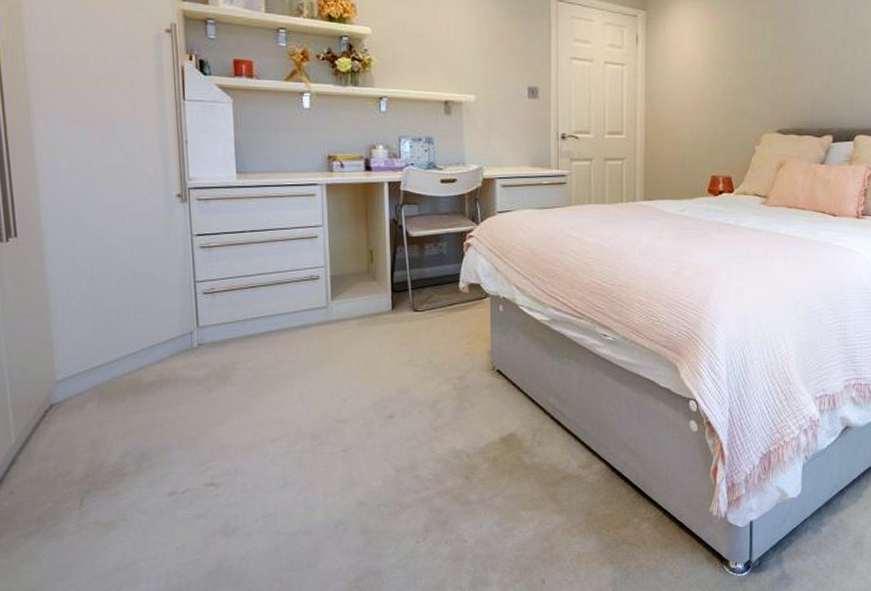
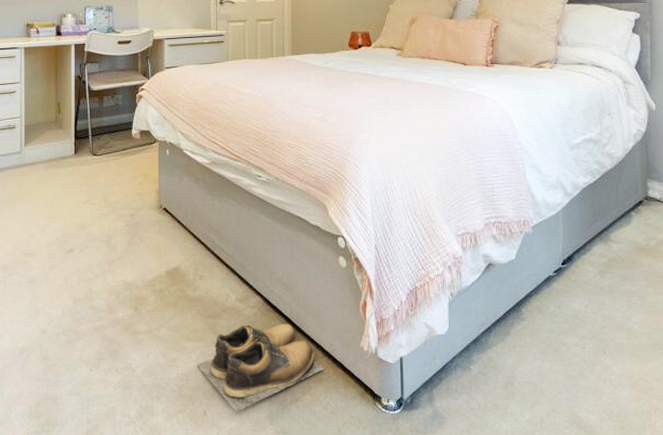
shoes: none [535,490,671,580] -> present [197,323,325,412]

